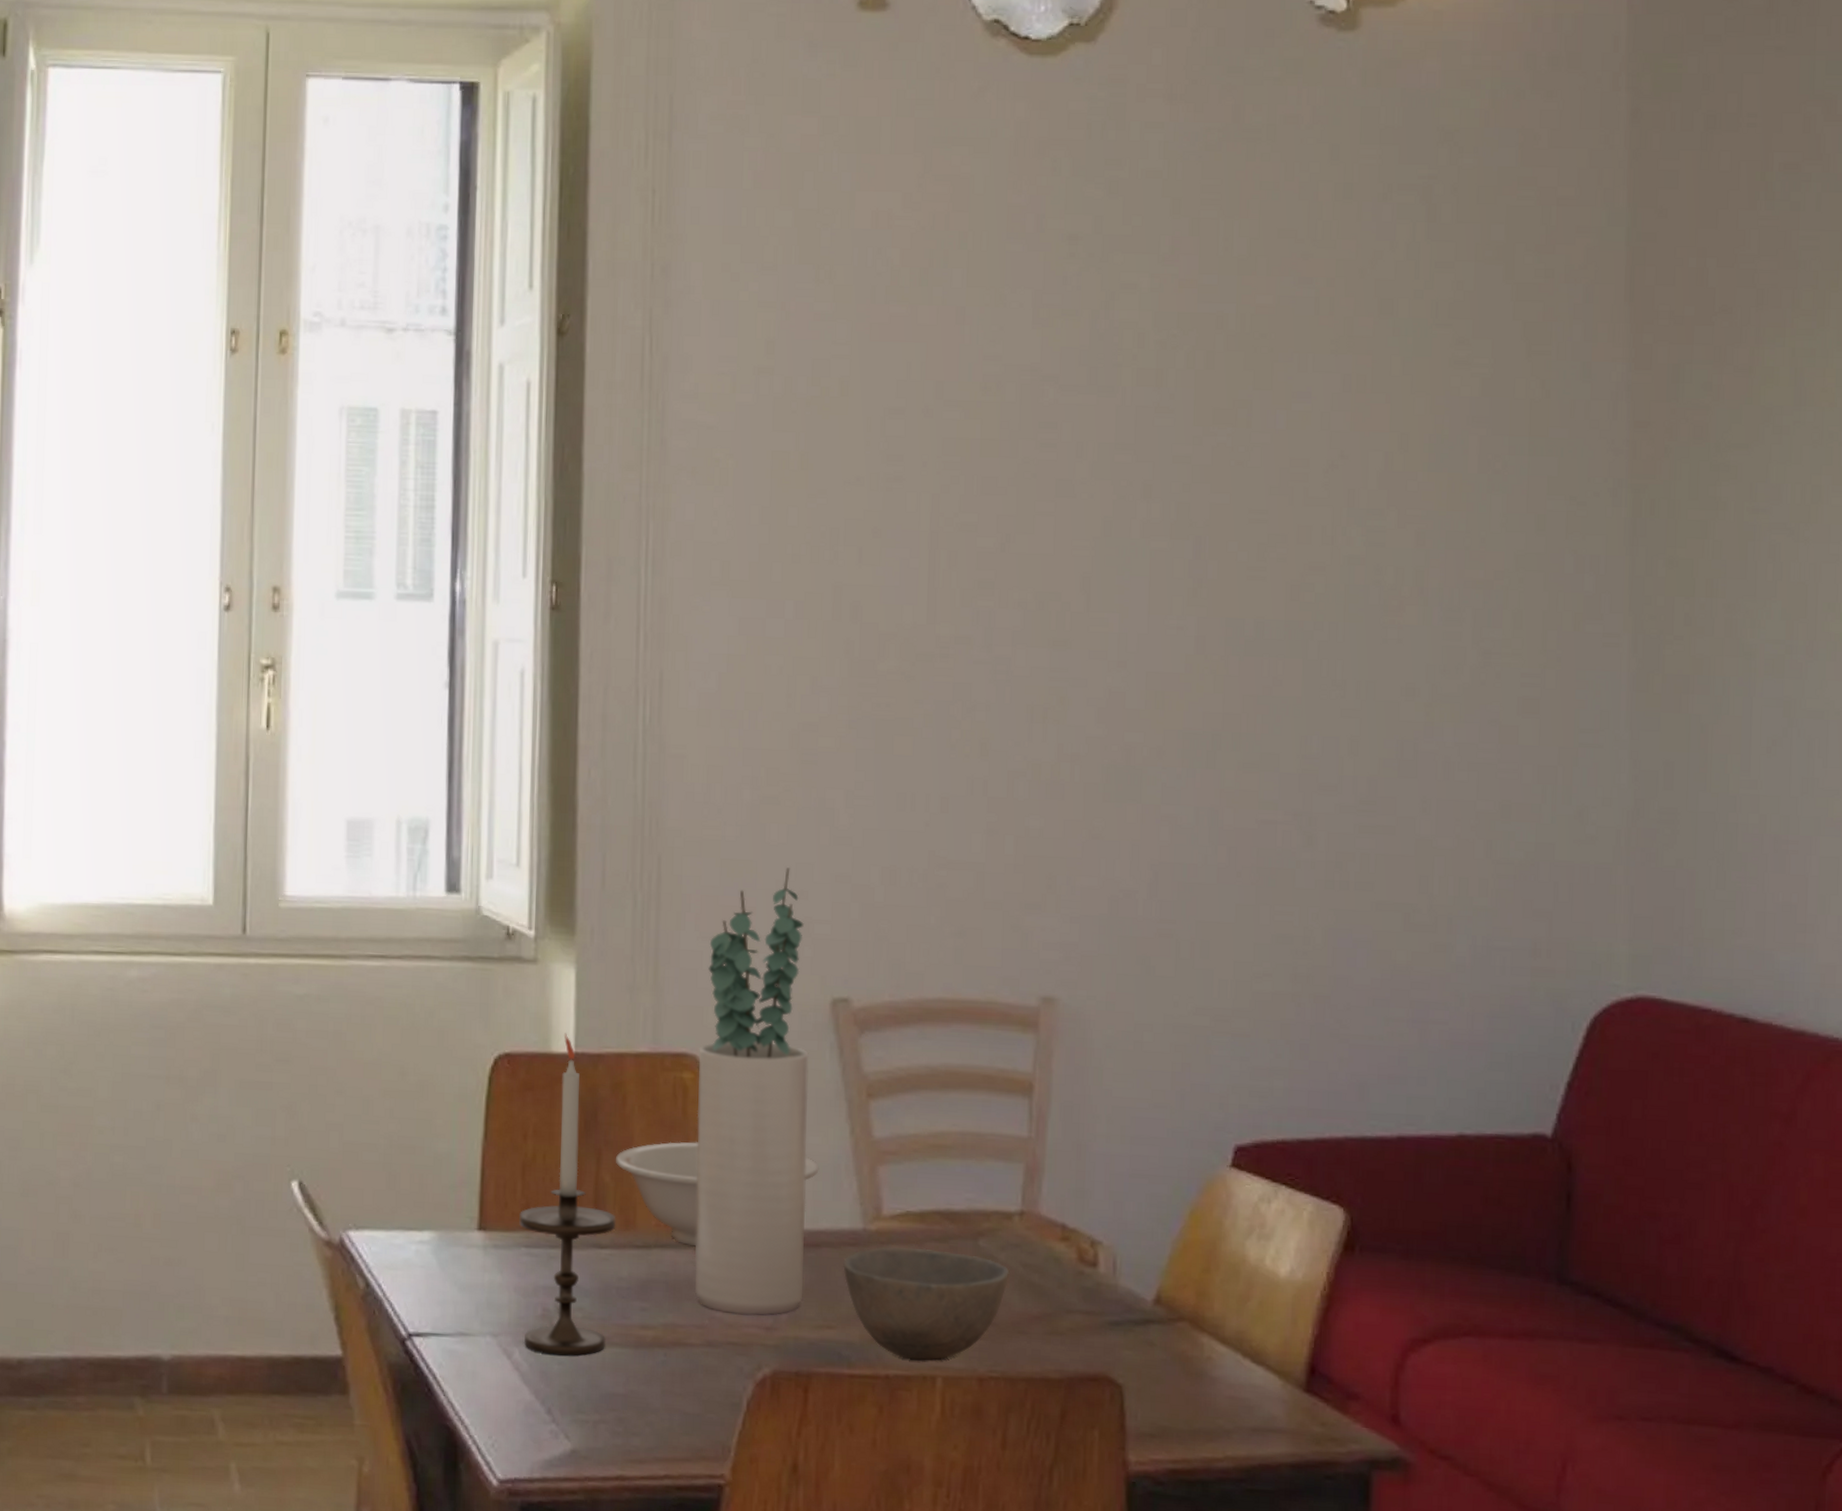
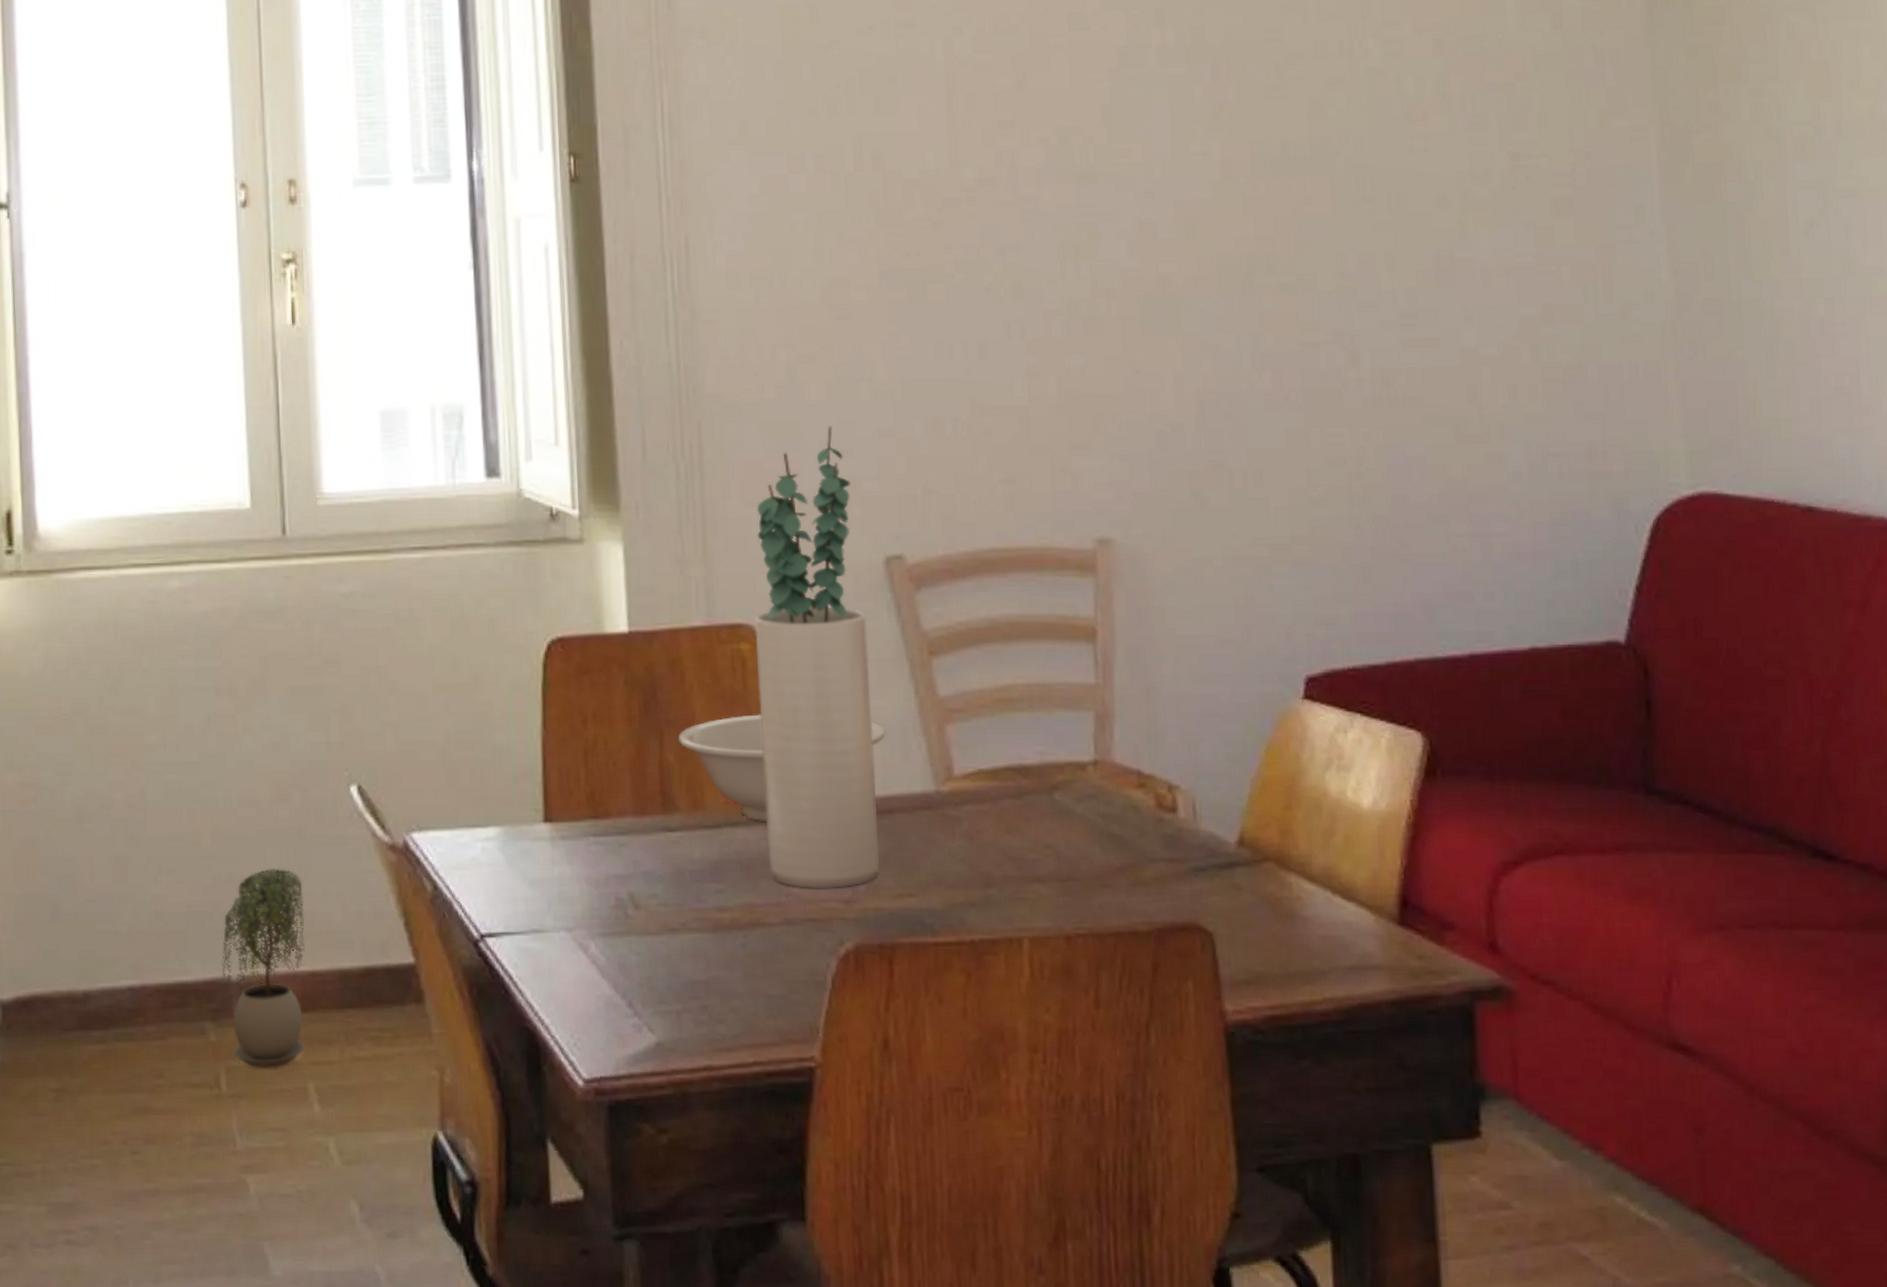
potted plant: none [153,1254,239,1446] -> present [221,868,305,1068]
candlestick: present [519,1033,616,1356] -> none [585,612,684,945]
bowl: present [843,1247,1010,1361] -> none [918,806,1088,923]

